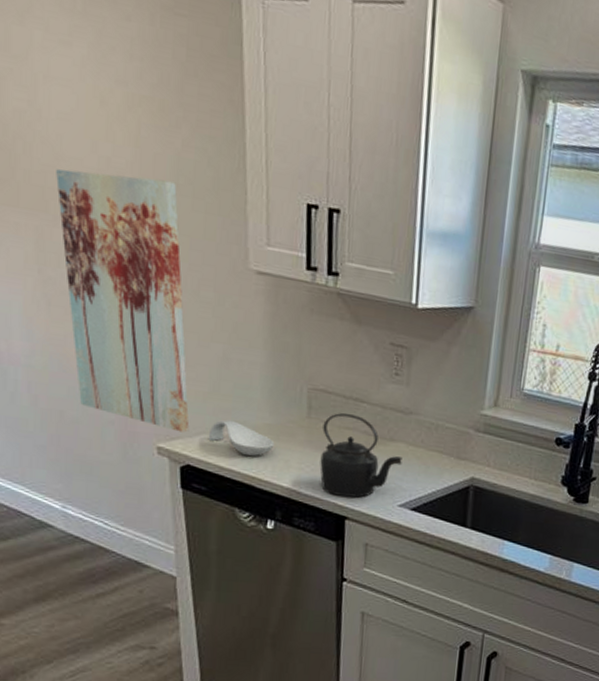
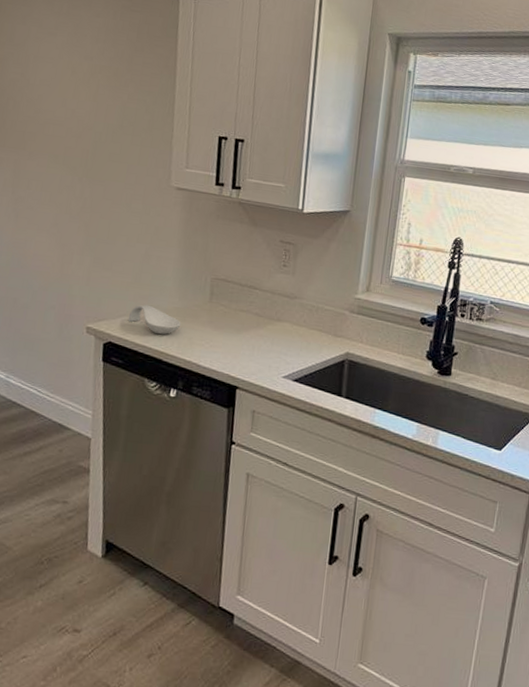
wall art: present [56,169,190,433] -> none [30,119,121,315]
kettle: present [320,412,403,498] -> none [217,298,287,370]

